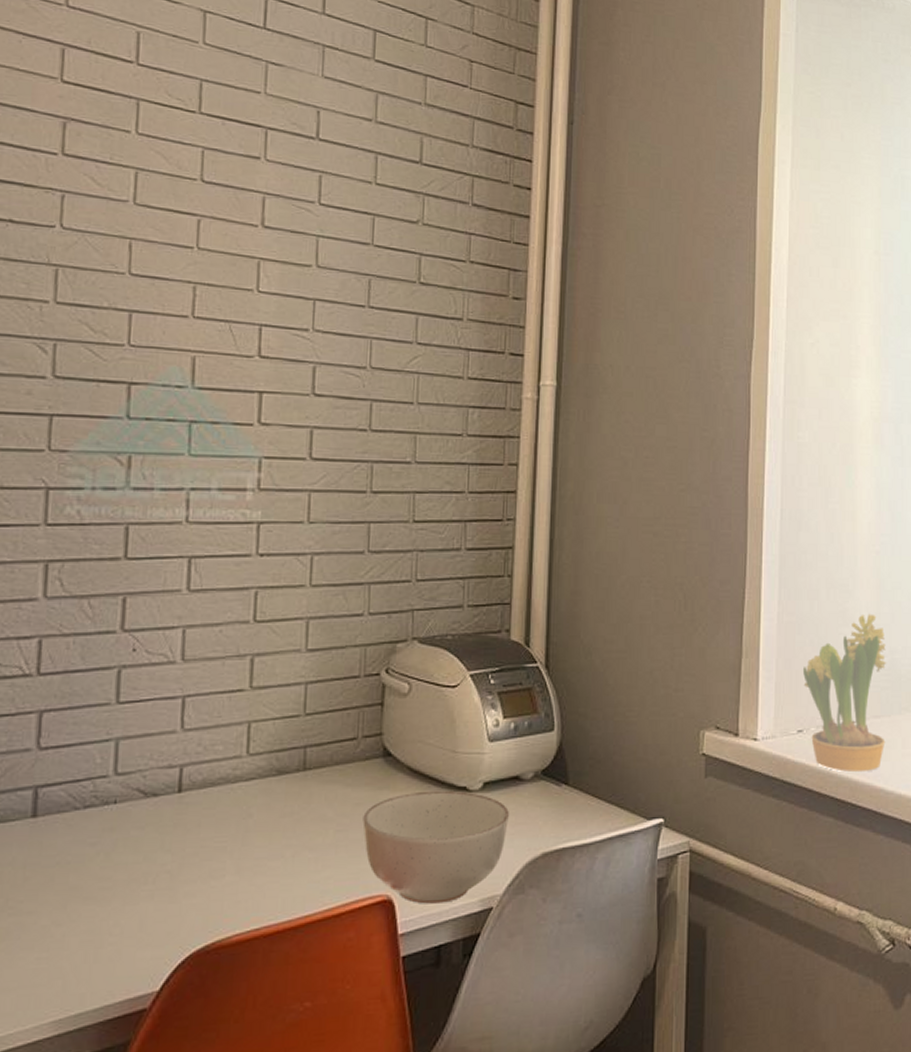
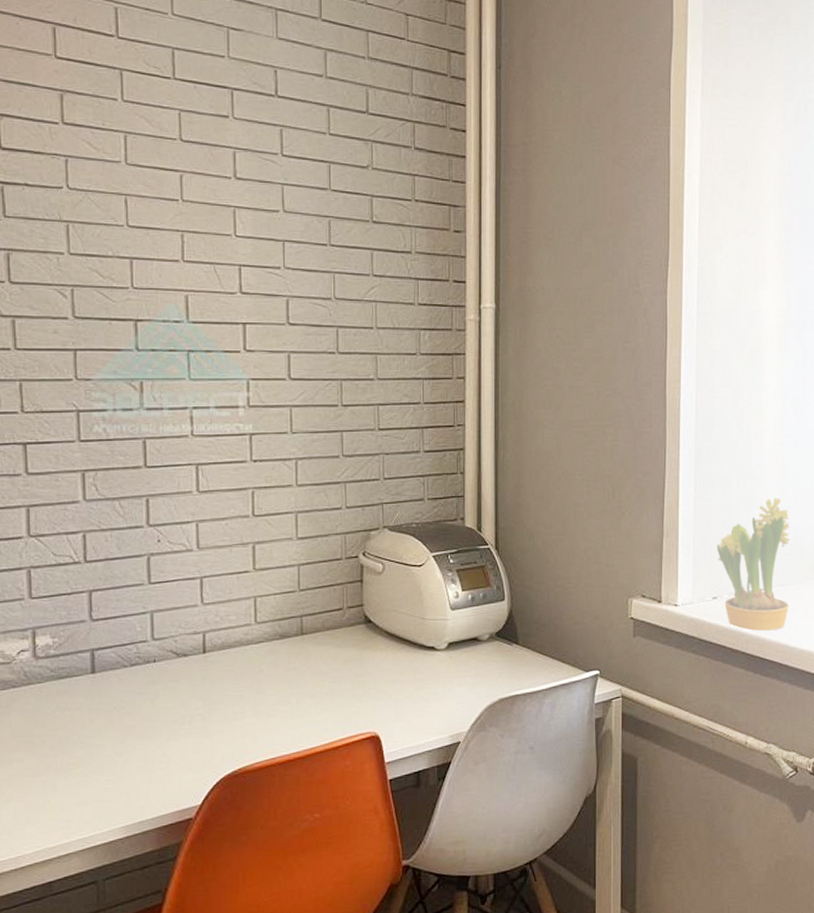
bowl: present [362,790,509,904] -> none [351,649,470,739]

